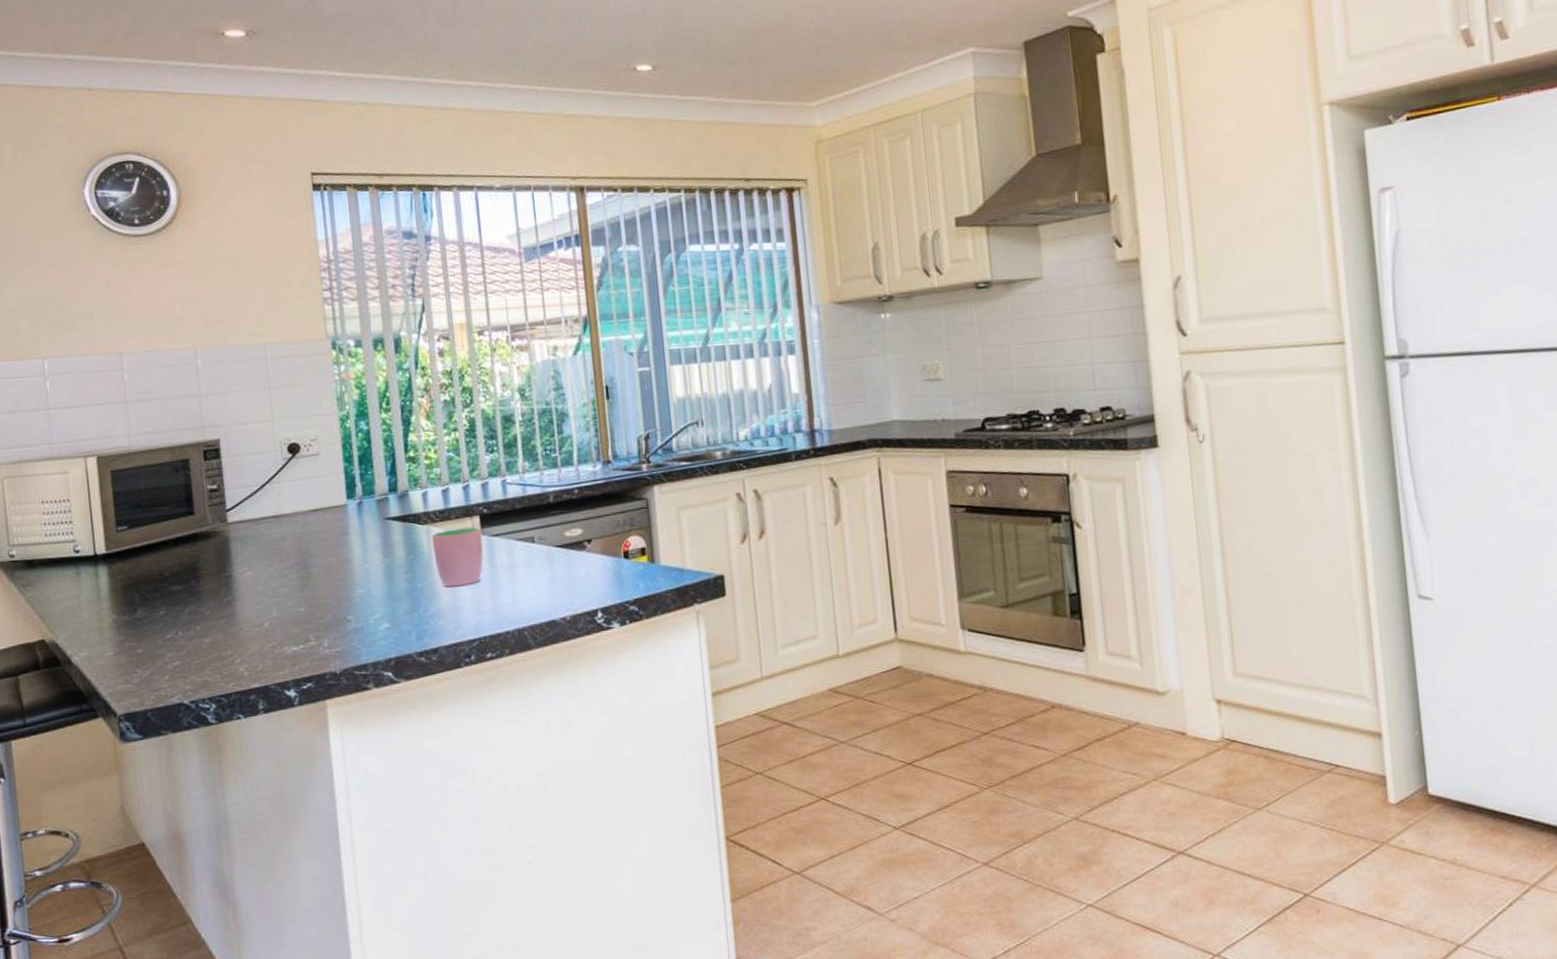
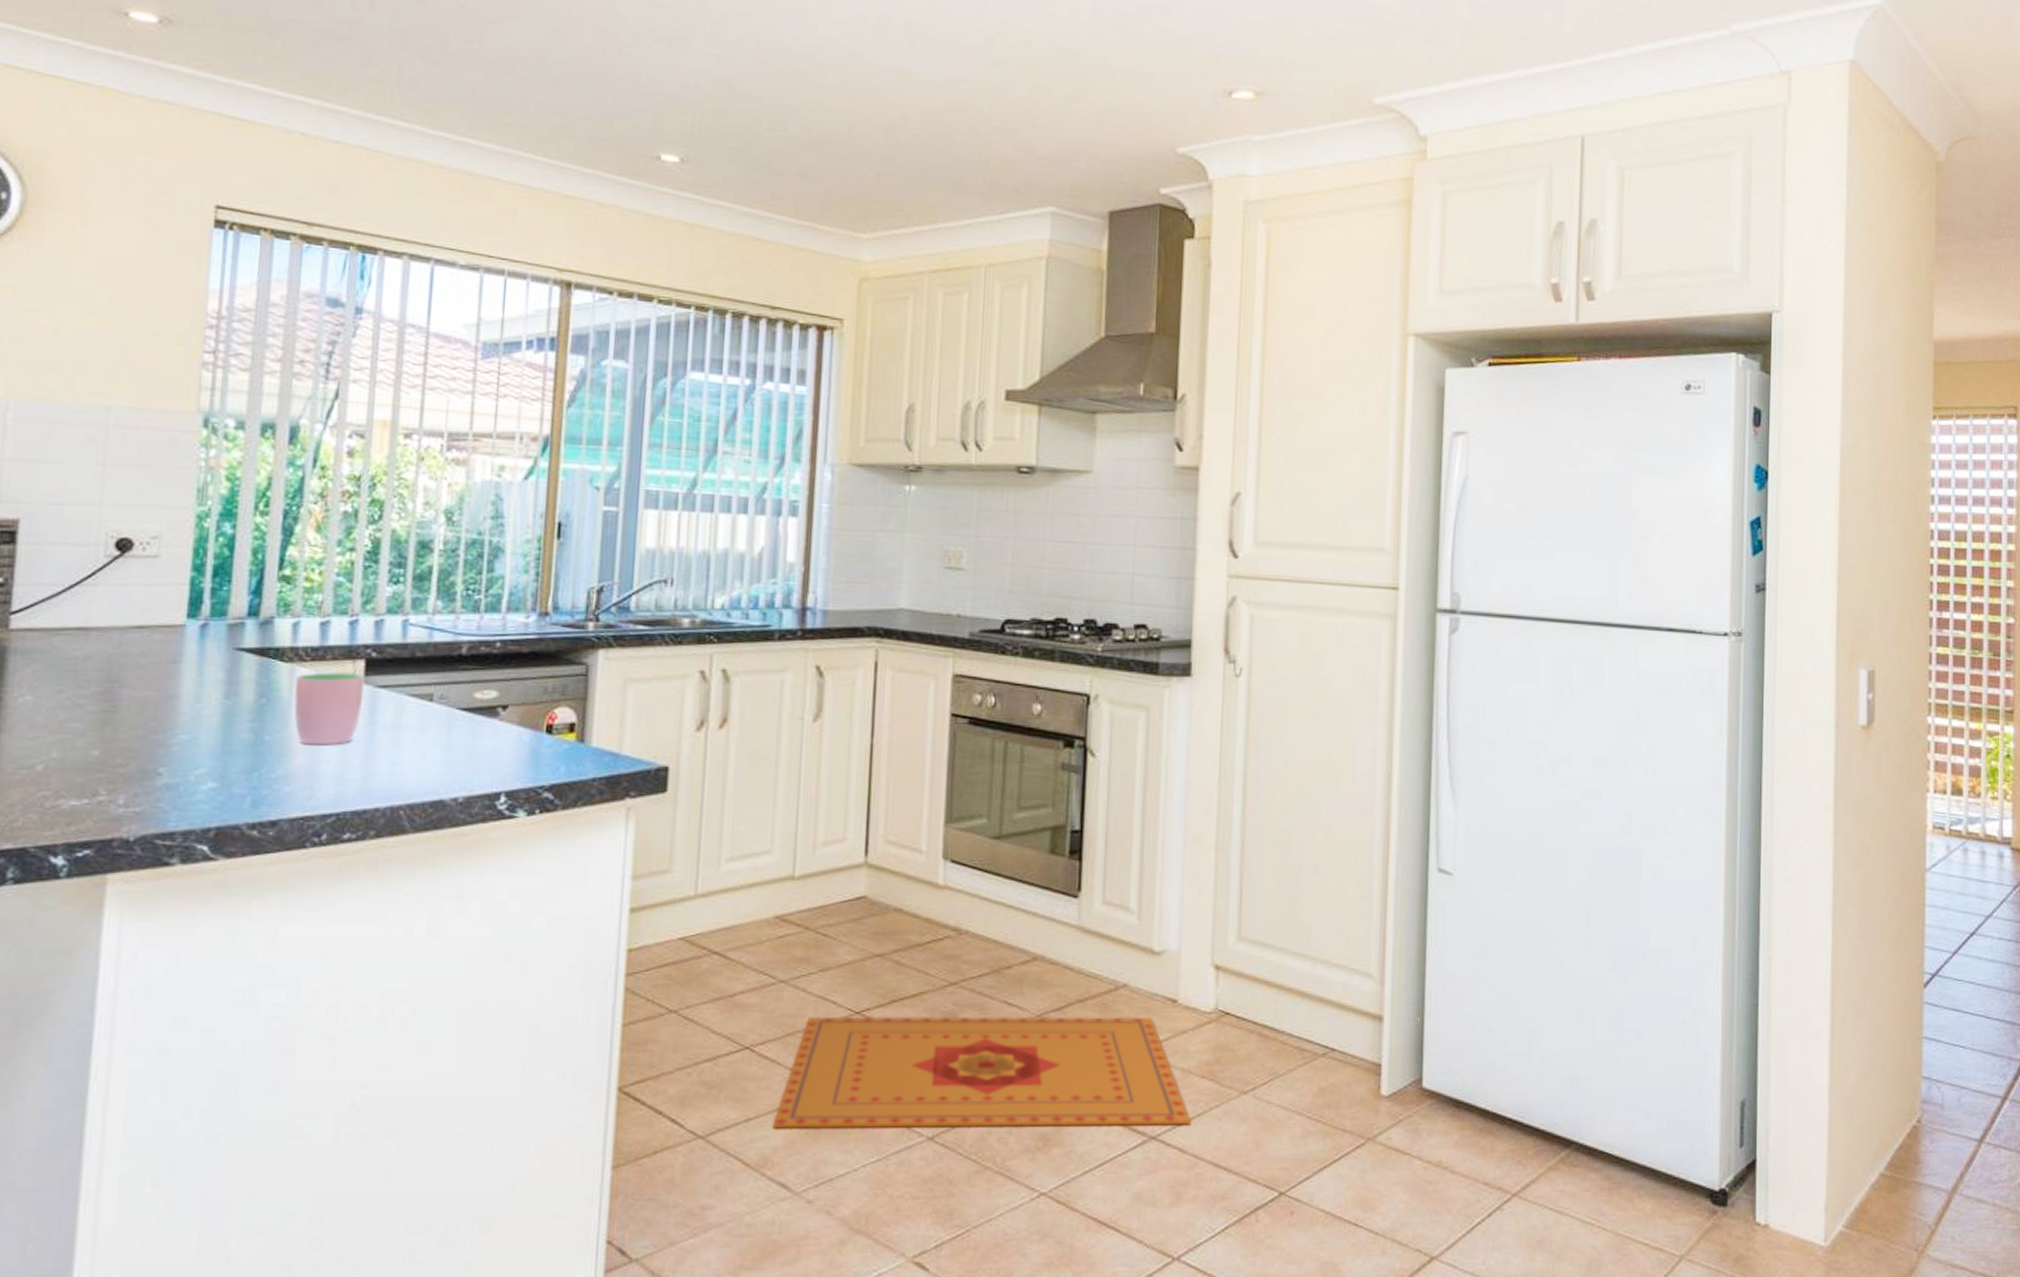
doormat: none [853,749,1213,863] -> present [772,1016,1191,1129]

